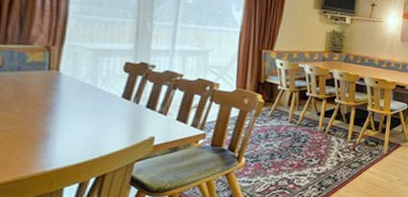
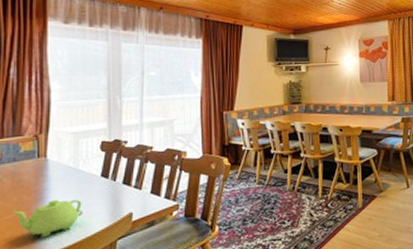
teapot: none [12,115,99,153] -> present [12,199,84,238]

